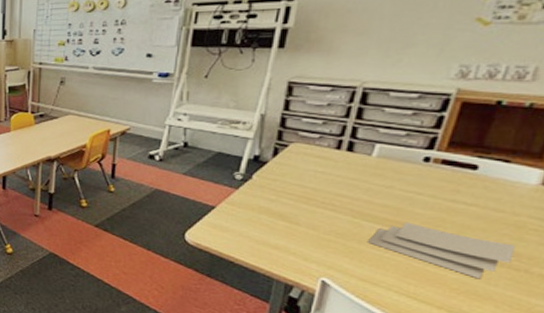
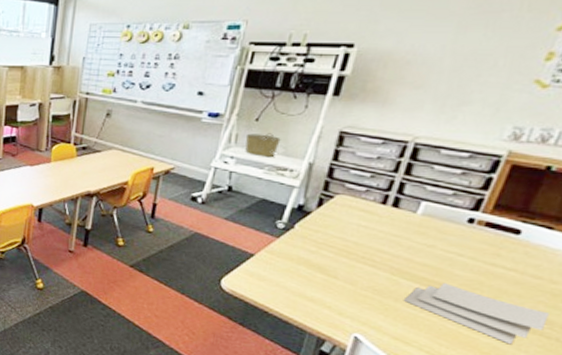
basket: none [197,88,231,112] -> present [245,133,281,158]

